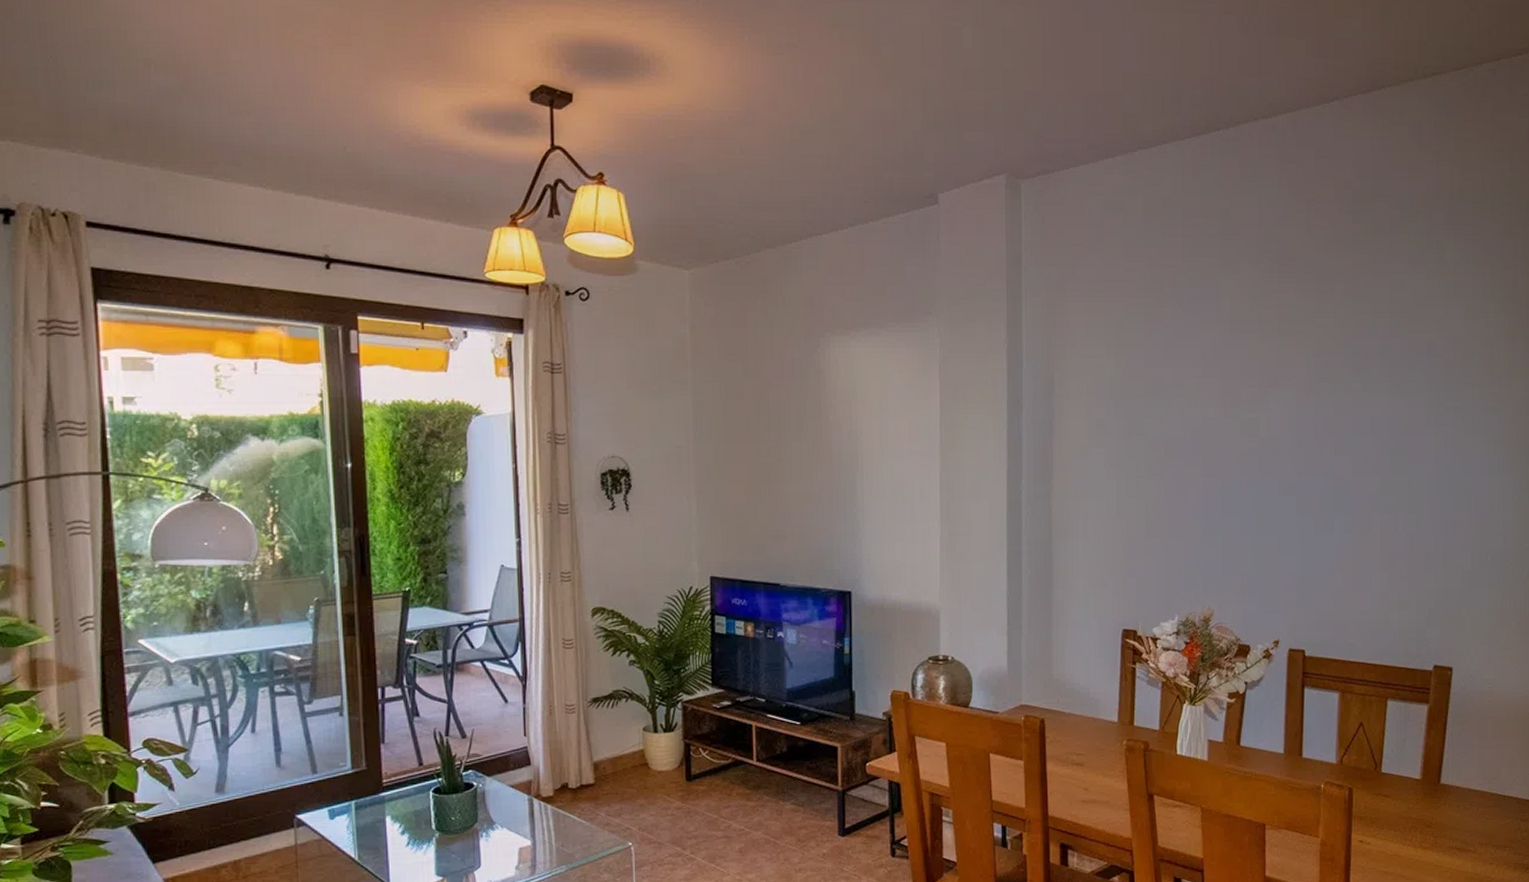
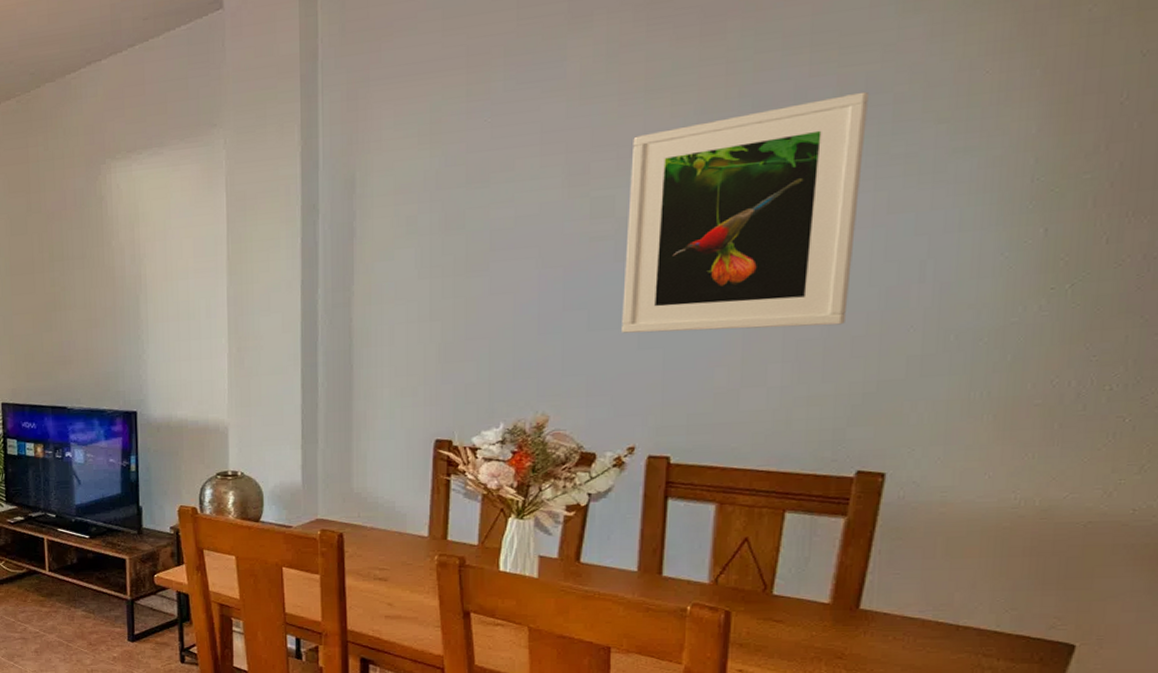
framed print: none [1267,354,1430,542] -> present [622,91,870,333]

